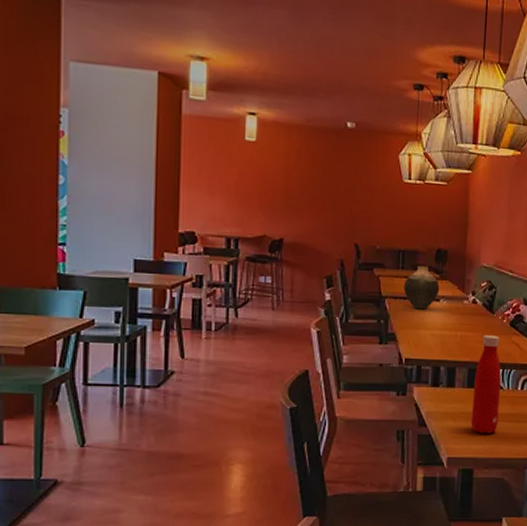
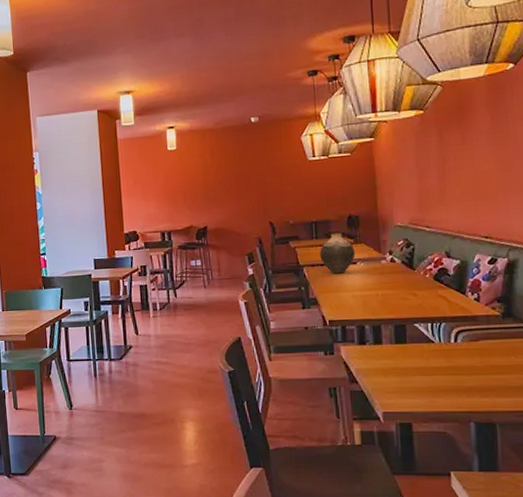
bottle: present [471,334,502,434] -> none [402,290,433,388]

